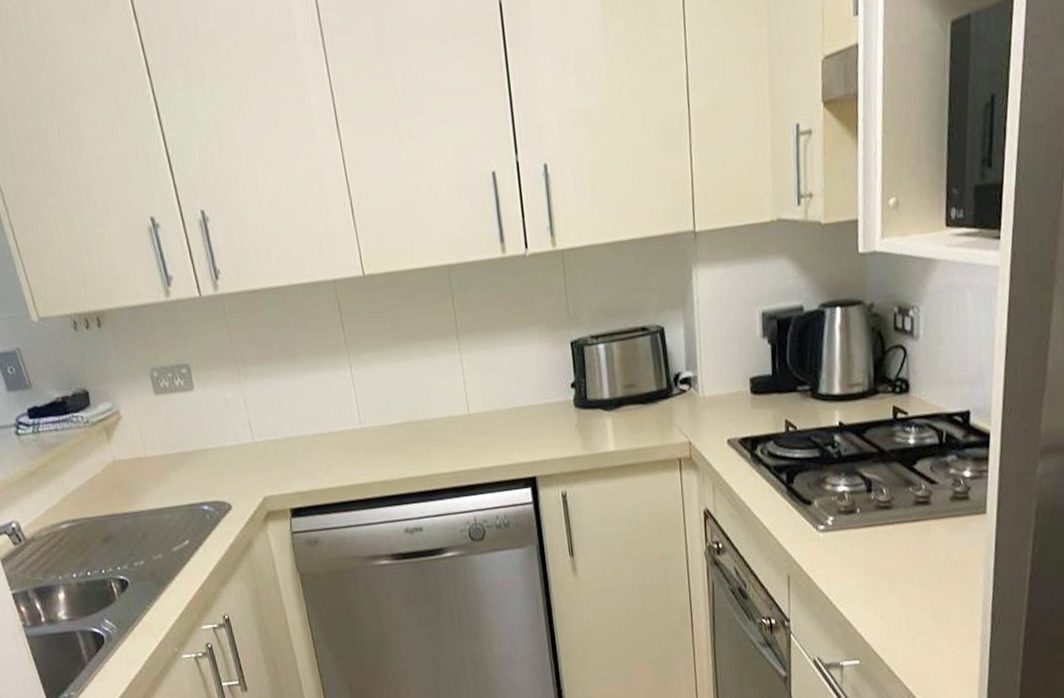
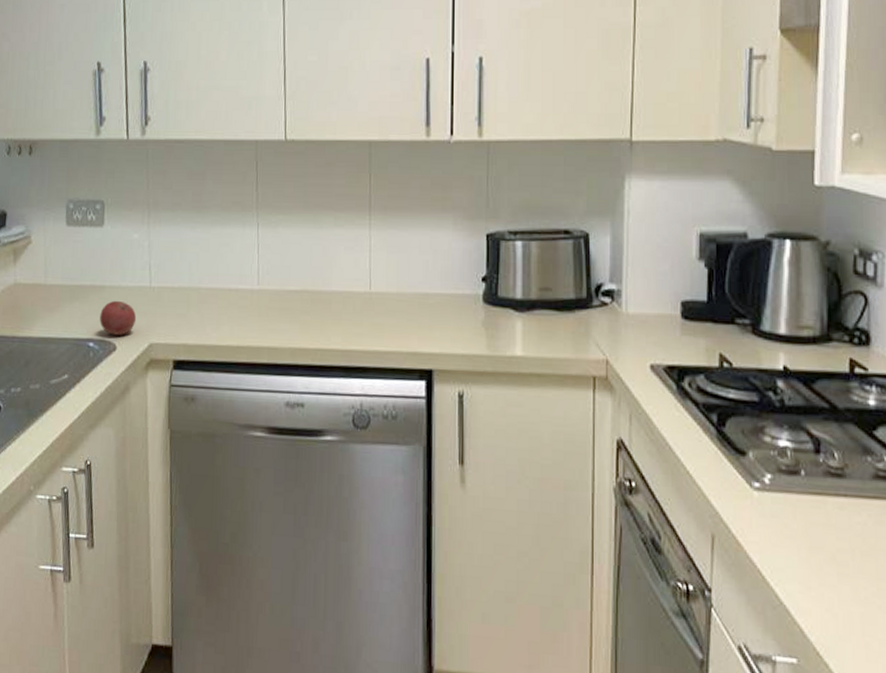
apple: none [208,461,246,495] -> present [100,300,137,335]

